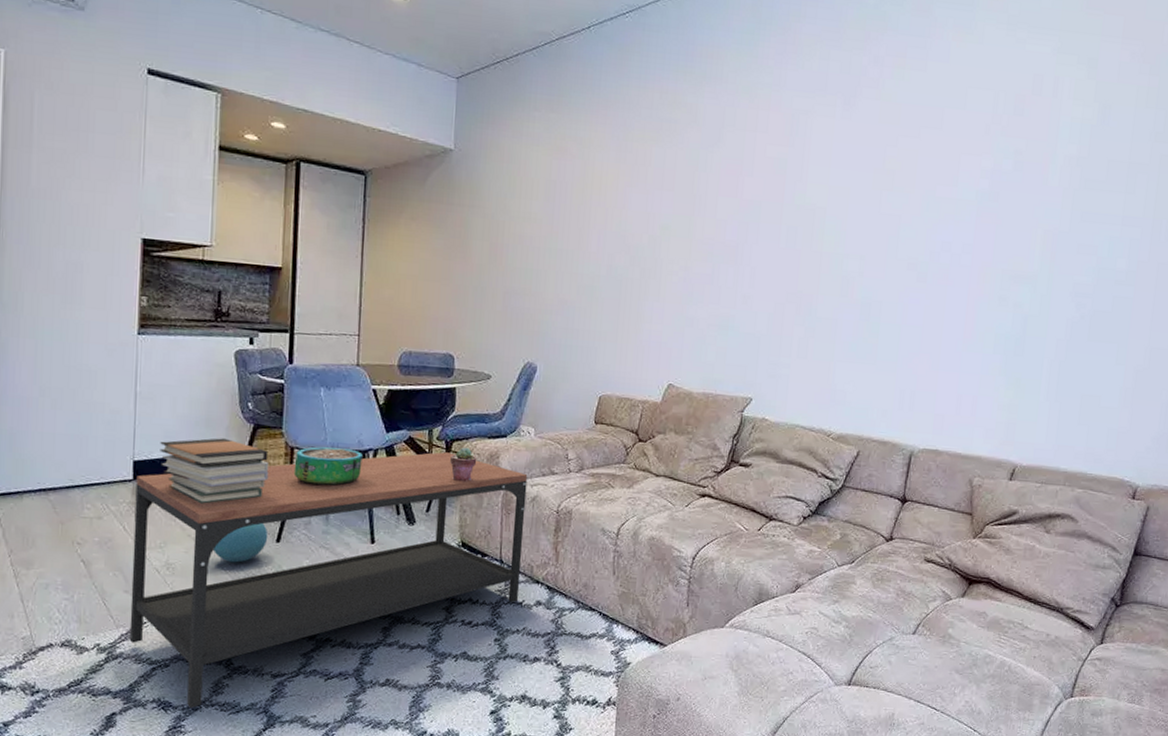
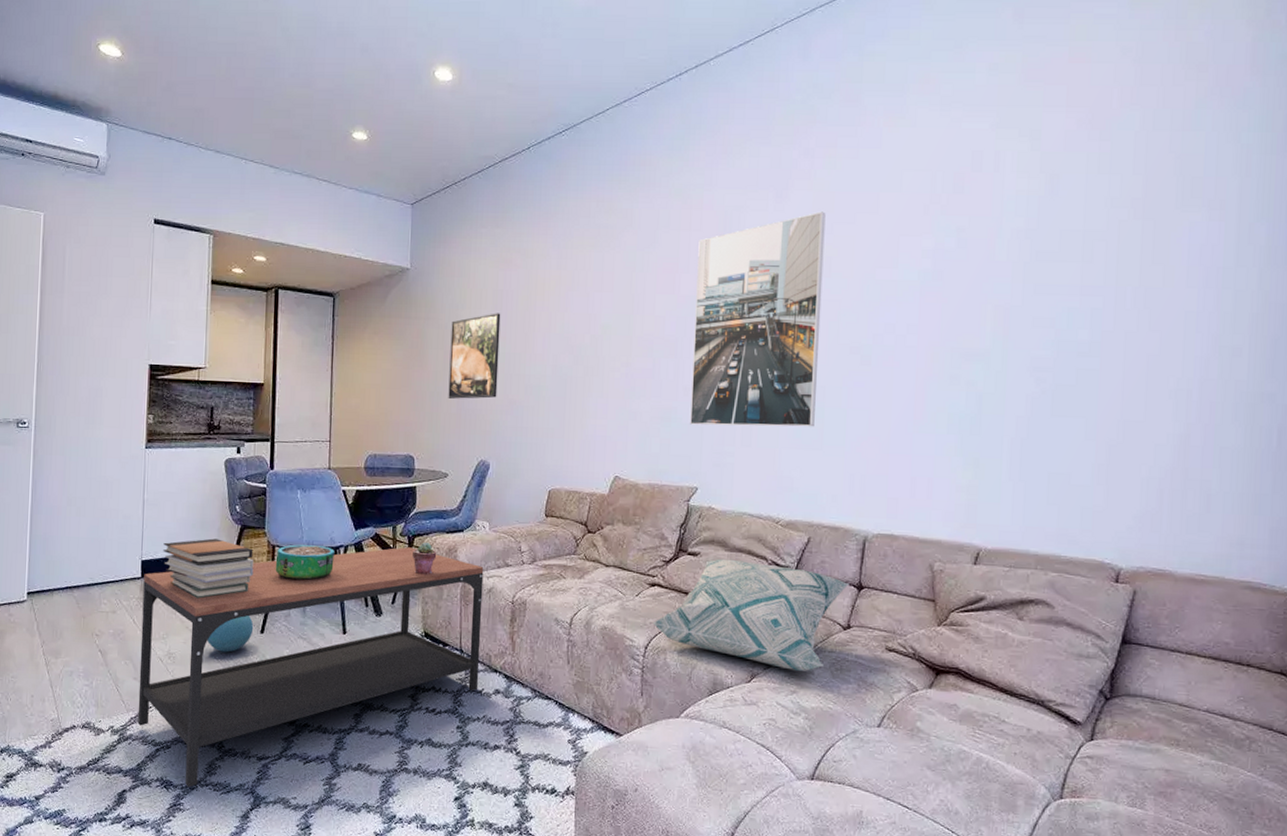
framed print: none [493,205,554,297] -> present [448,313,501,399]
decorative pillow: none [701,470,894,581] -> present [652,559,850,671]
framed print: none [747,122,892,342] -> present [690,211,826,427]

